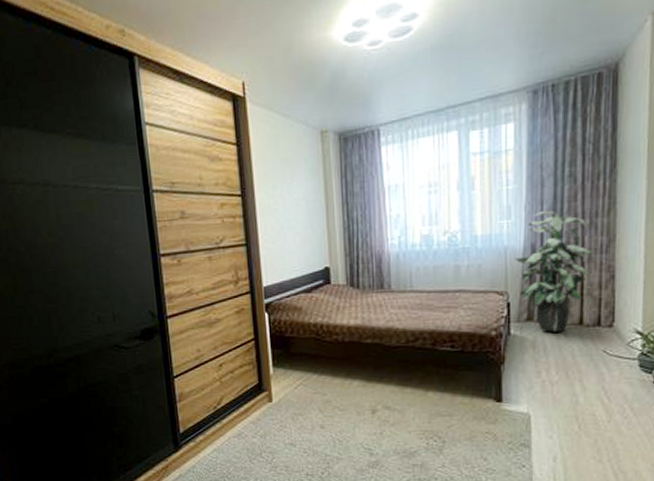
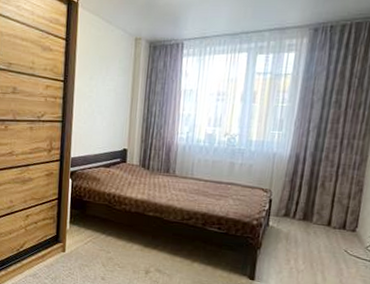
indoor plant: present [516,210,592,332] -> none [281,127,348,230]

